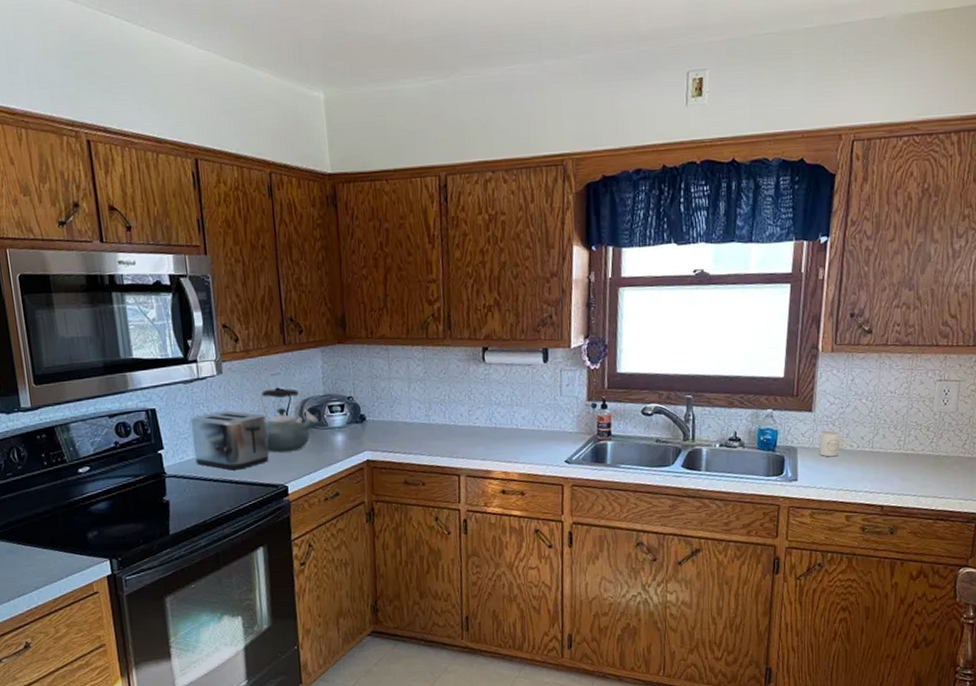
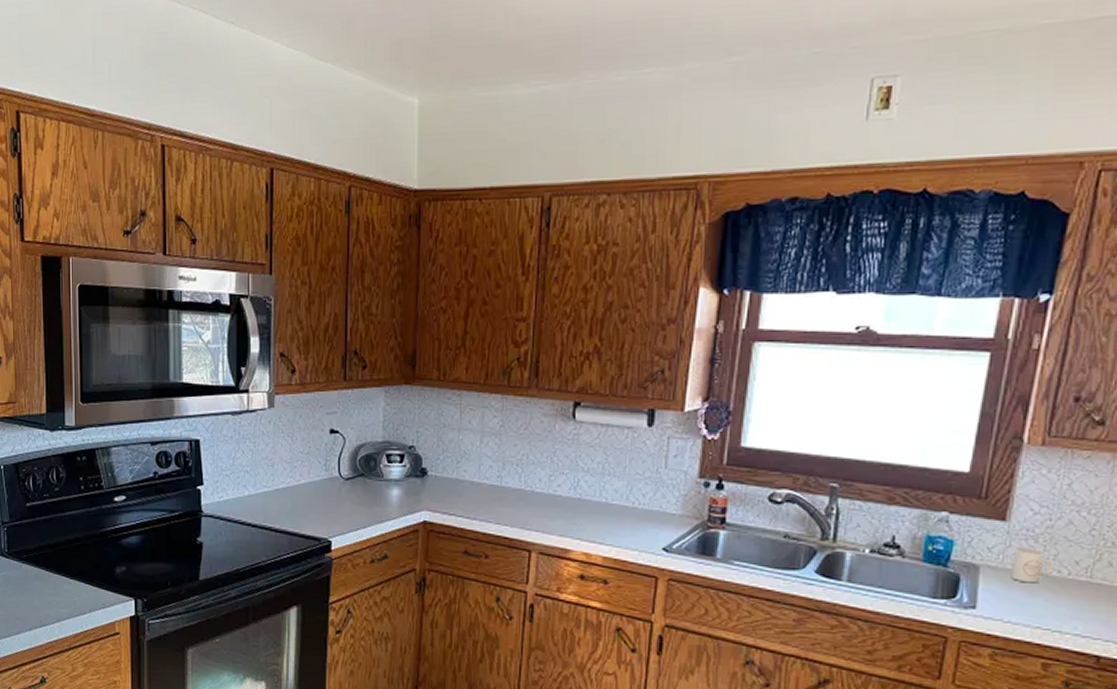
toaster: present [190,410,269,470] -> none [234,449,315,517]
kettle: present [259,388,318,452] -> none [311,429,373,501]

